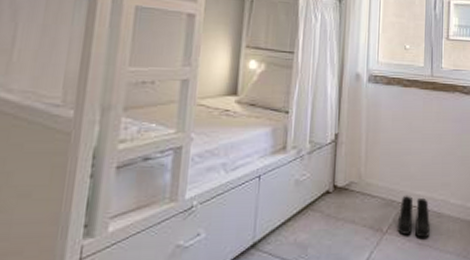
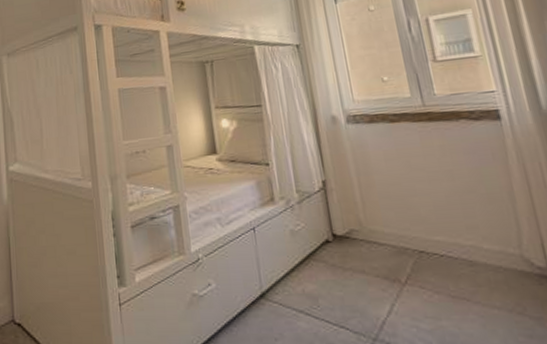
boots: present [397,195,430,238] -> none [416,241,464,290]

